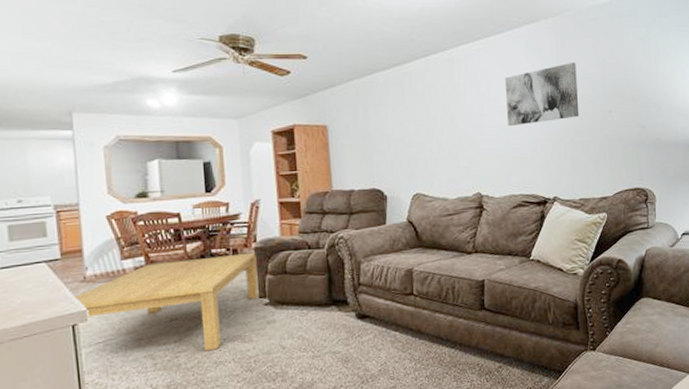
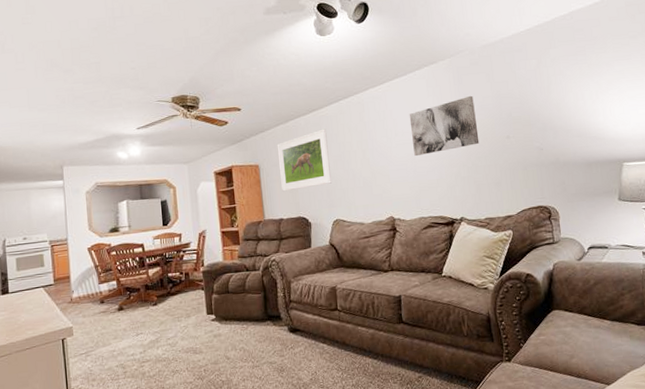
coffee table: present [74,252,259,351] -> none [64,275,207,362]
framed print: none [349,88,414,159] -> present [277,128,332,192]

